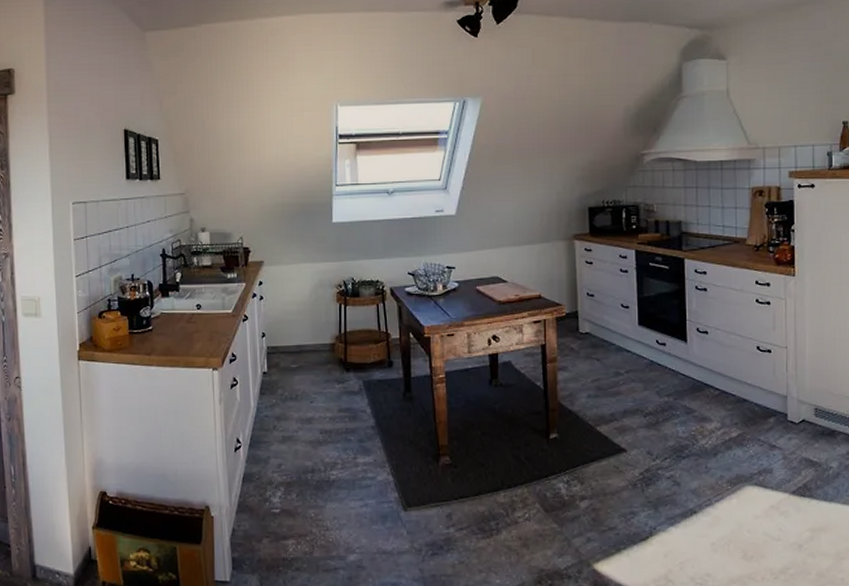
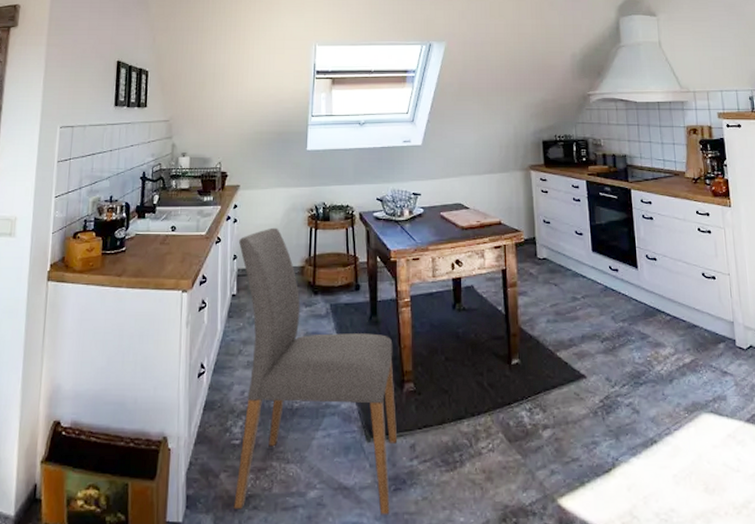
chair: none [266,304,434,577] -> present [233,227,398,515]

